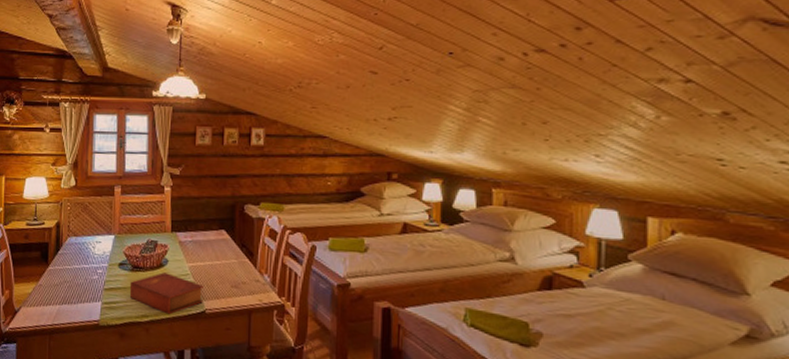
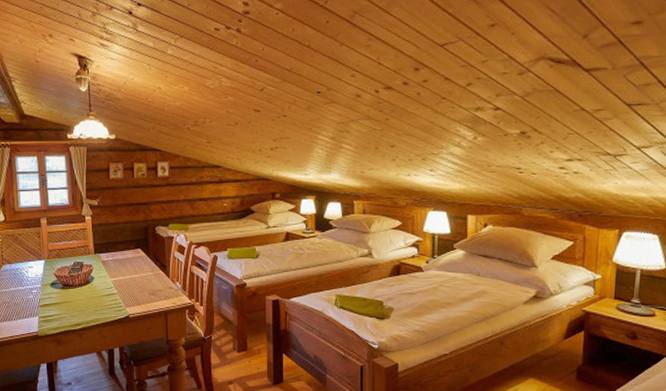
book: present [129,272,204,315] -> none [62,288,126,322]

